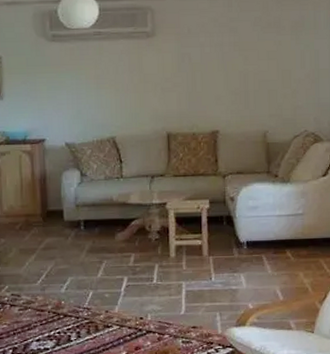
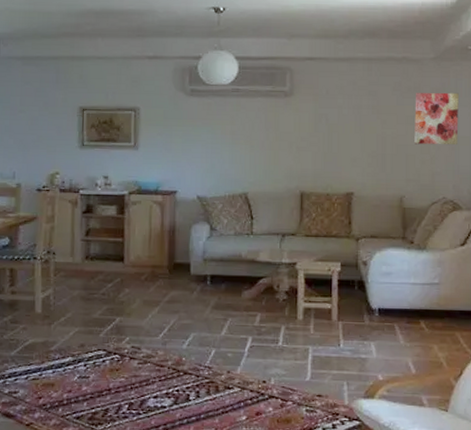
wall art: none [275,25,318,80] -> present [414,92,459,146]

